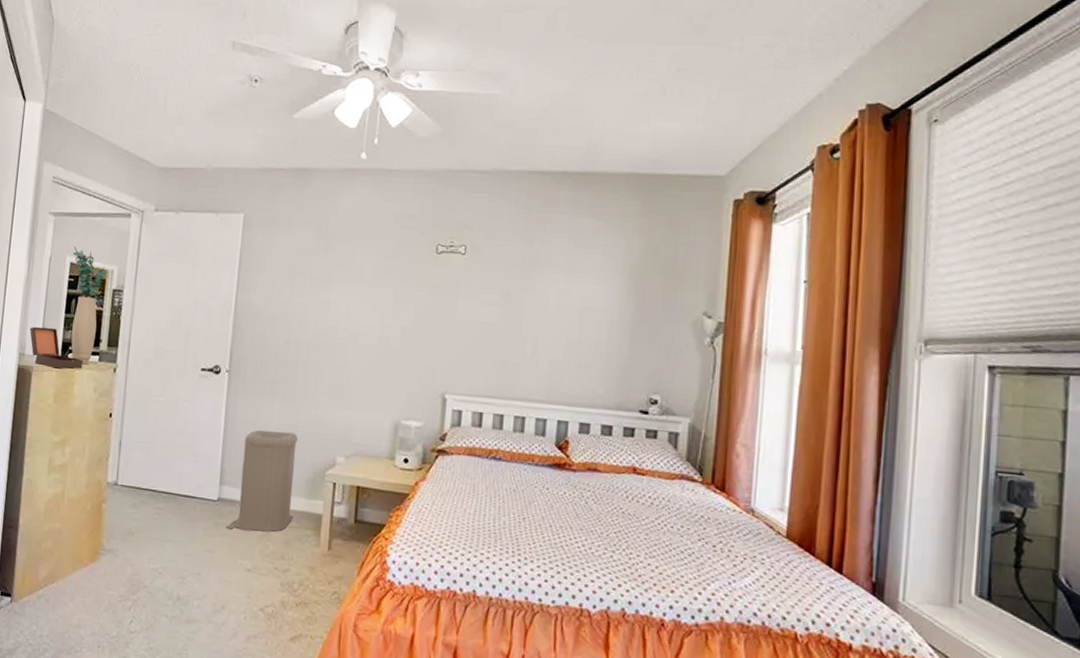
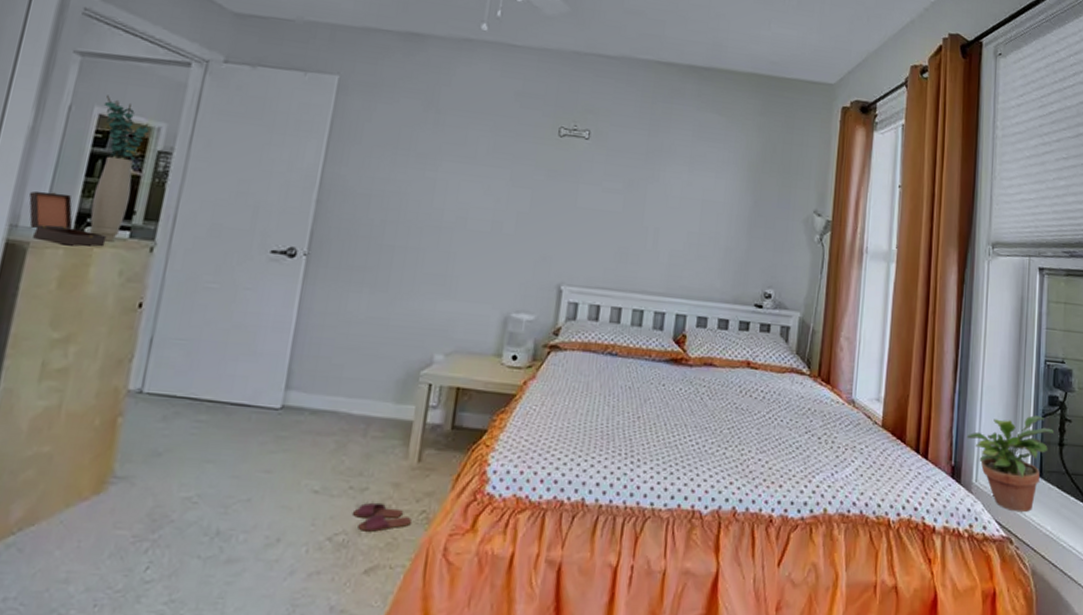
laundry basket: present [226,430,298,532] -> none [290,324,390,445]
slippers: none [279,581,326,607] -> present [353,502,411,532]
potted plant: none [891,532,1009,639] -> present [966,415,1055,513]

